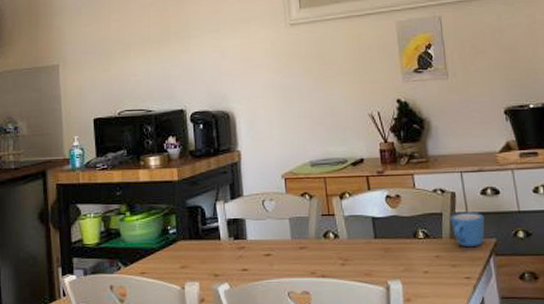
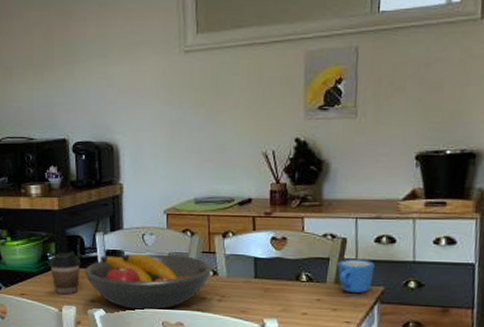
coffee cup: none [171,222,202,270] -> present [50,251,80,295]
fruit bowl: none [206,219,333,281] -> present [84,253,212,310]

